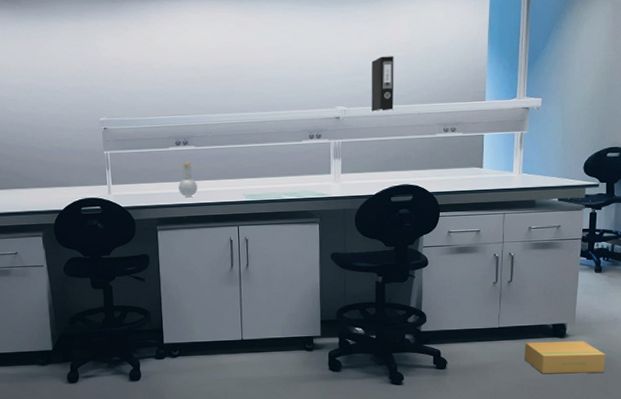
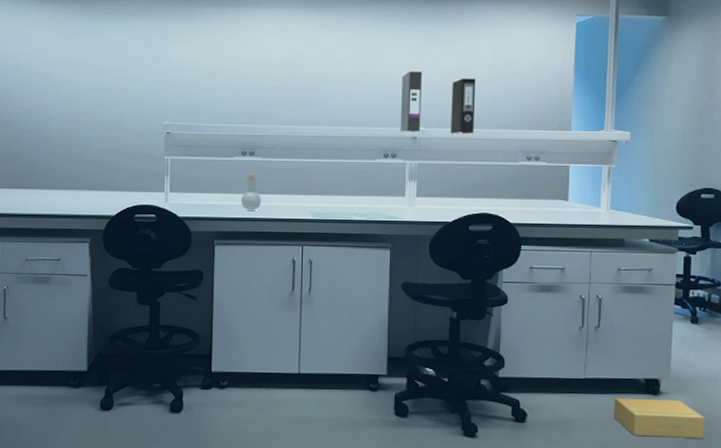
binder: none [323,52,343,113] -> present [400,71,423,132]

